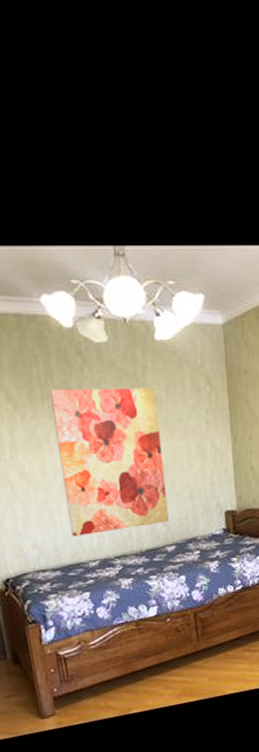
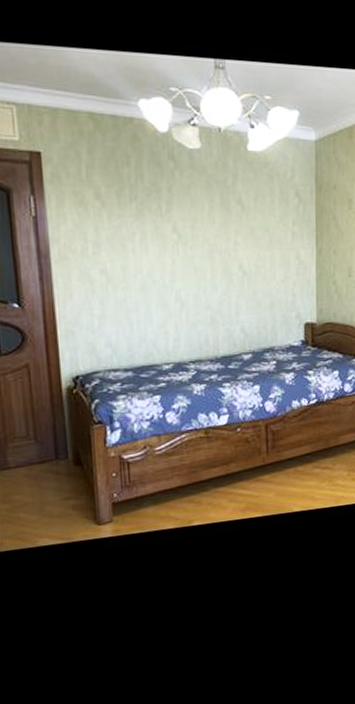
wall art: present [50,387,170,537] -> none [139,190,248,338]

